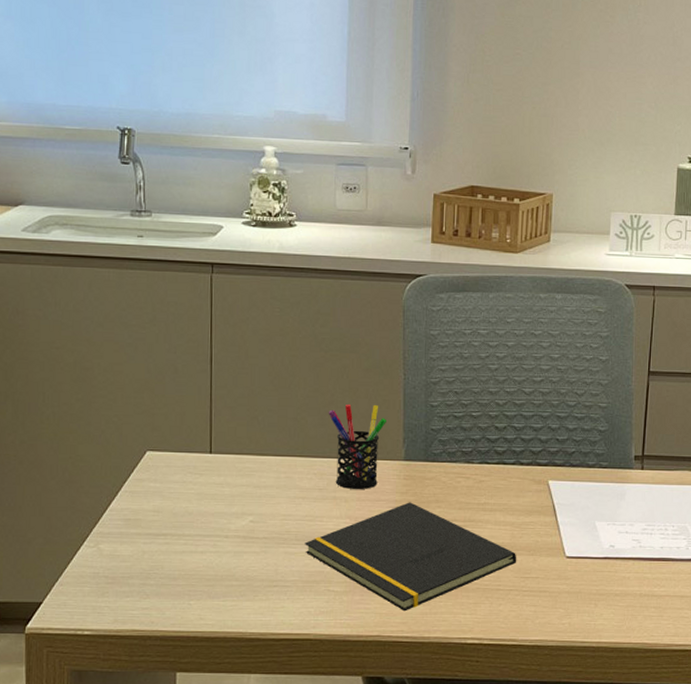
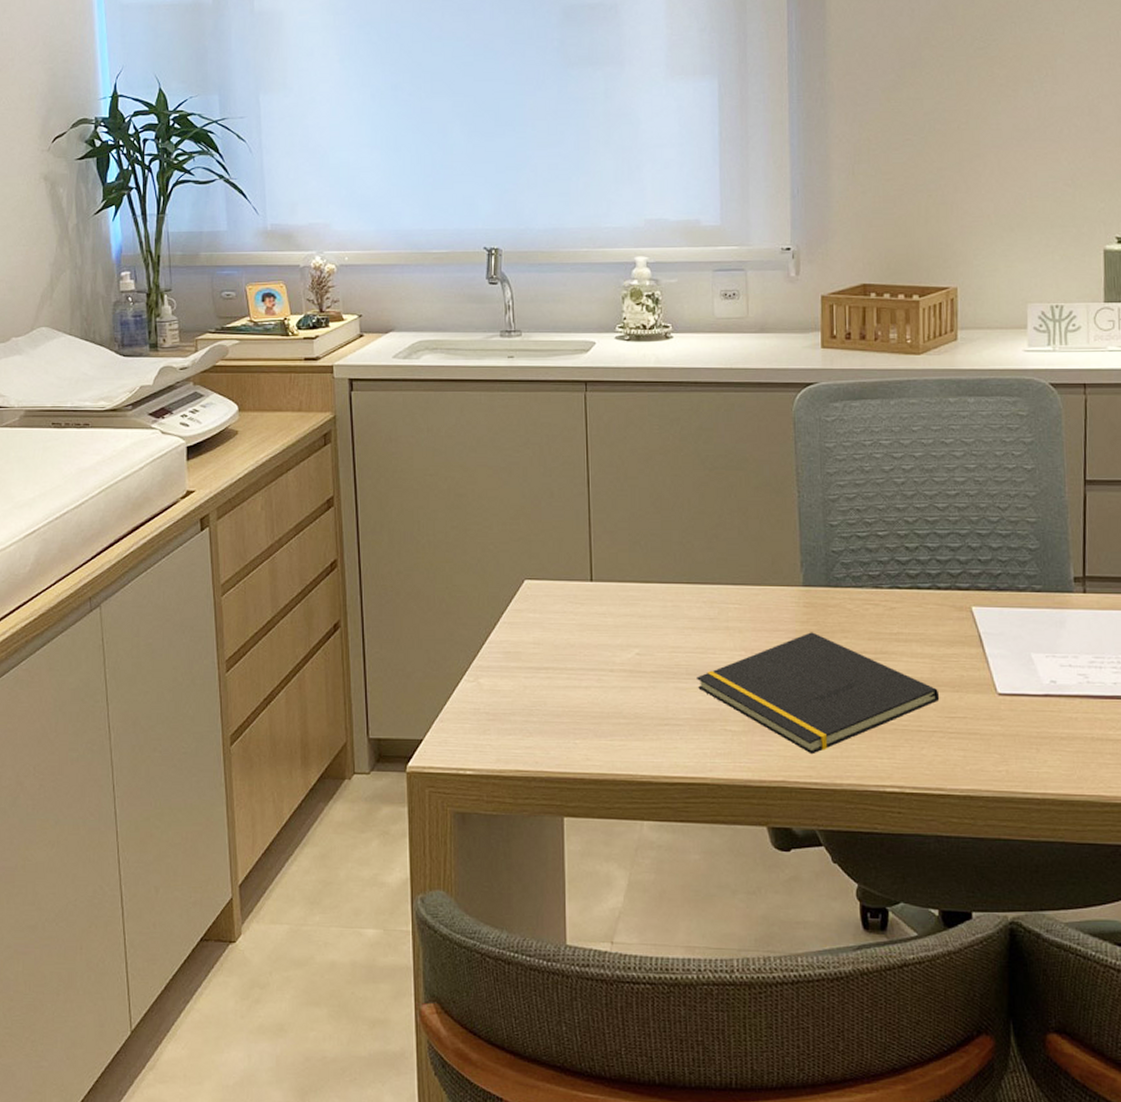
pen holder: present [328,403,386,489] -> none [716,525,781,618]

